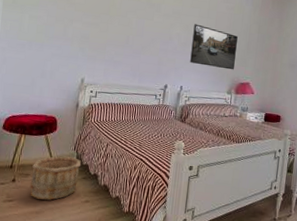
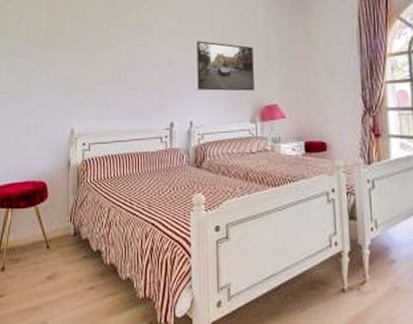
wooden bucket: present [30,156,82,200] -> none [22,231,81,291]

